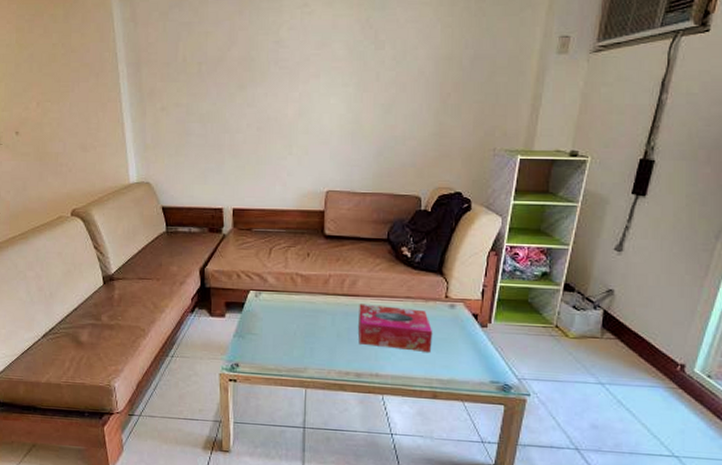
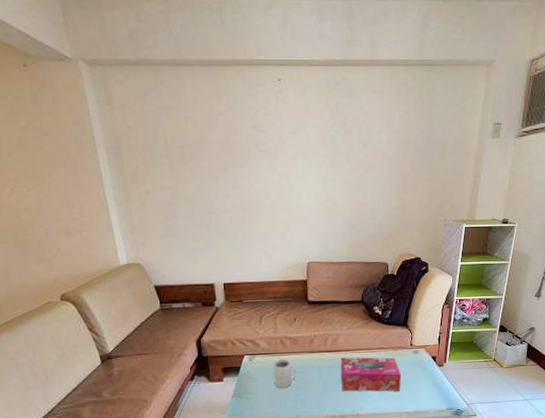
mug: none [281,298,306,333] -> present [274,358,296,388]

